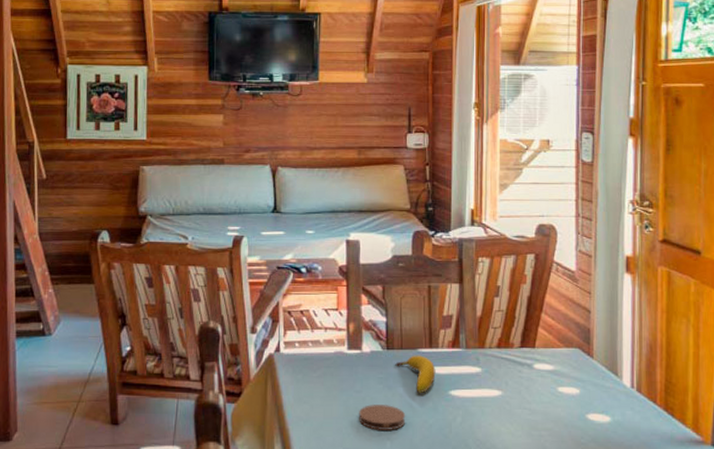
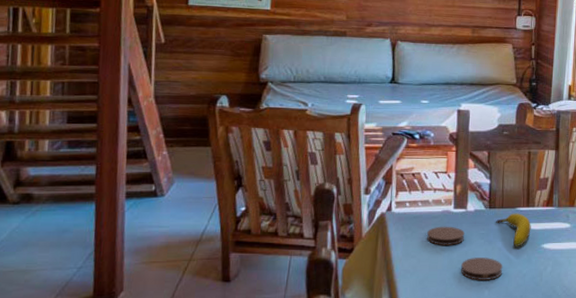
coaster: none [320,369,361,390] -> present [427,226,464,245]

